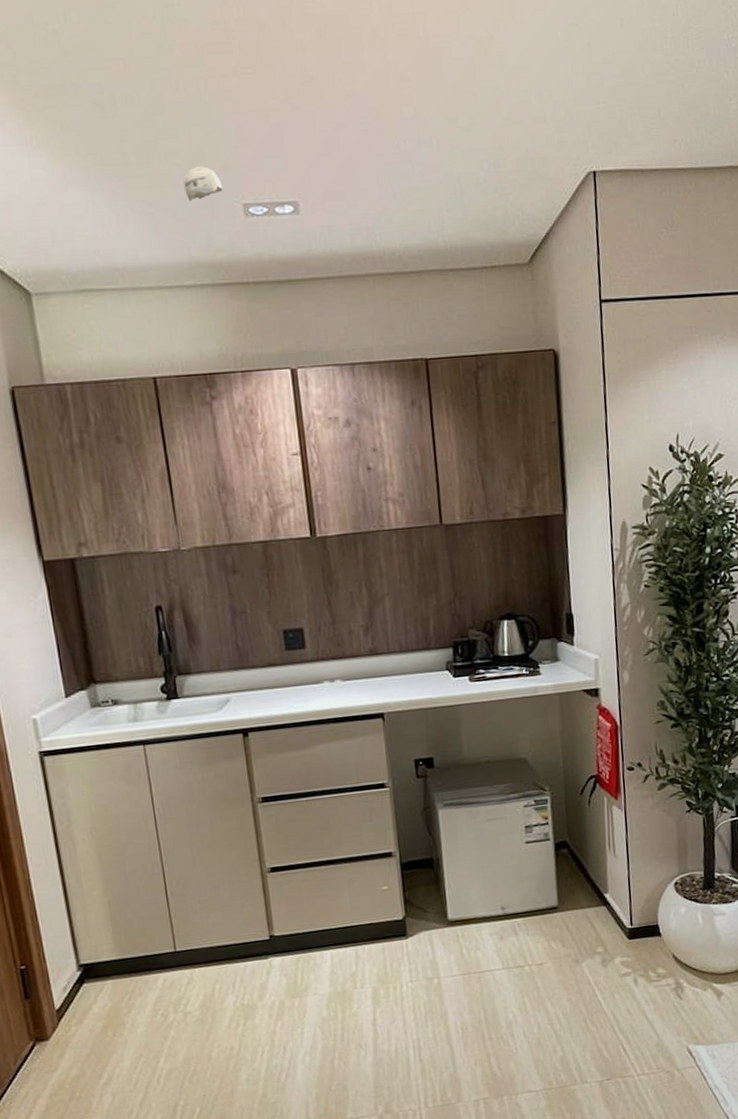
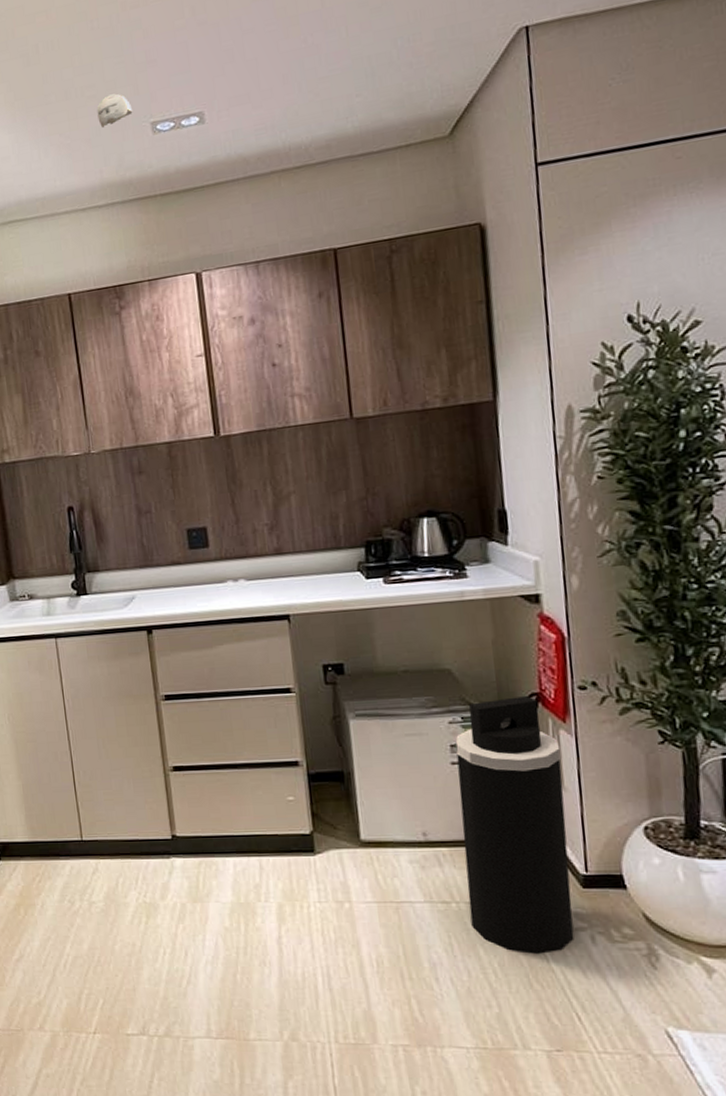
trash can: none [529,778,622,1002] -> present [455,696,574,954]

